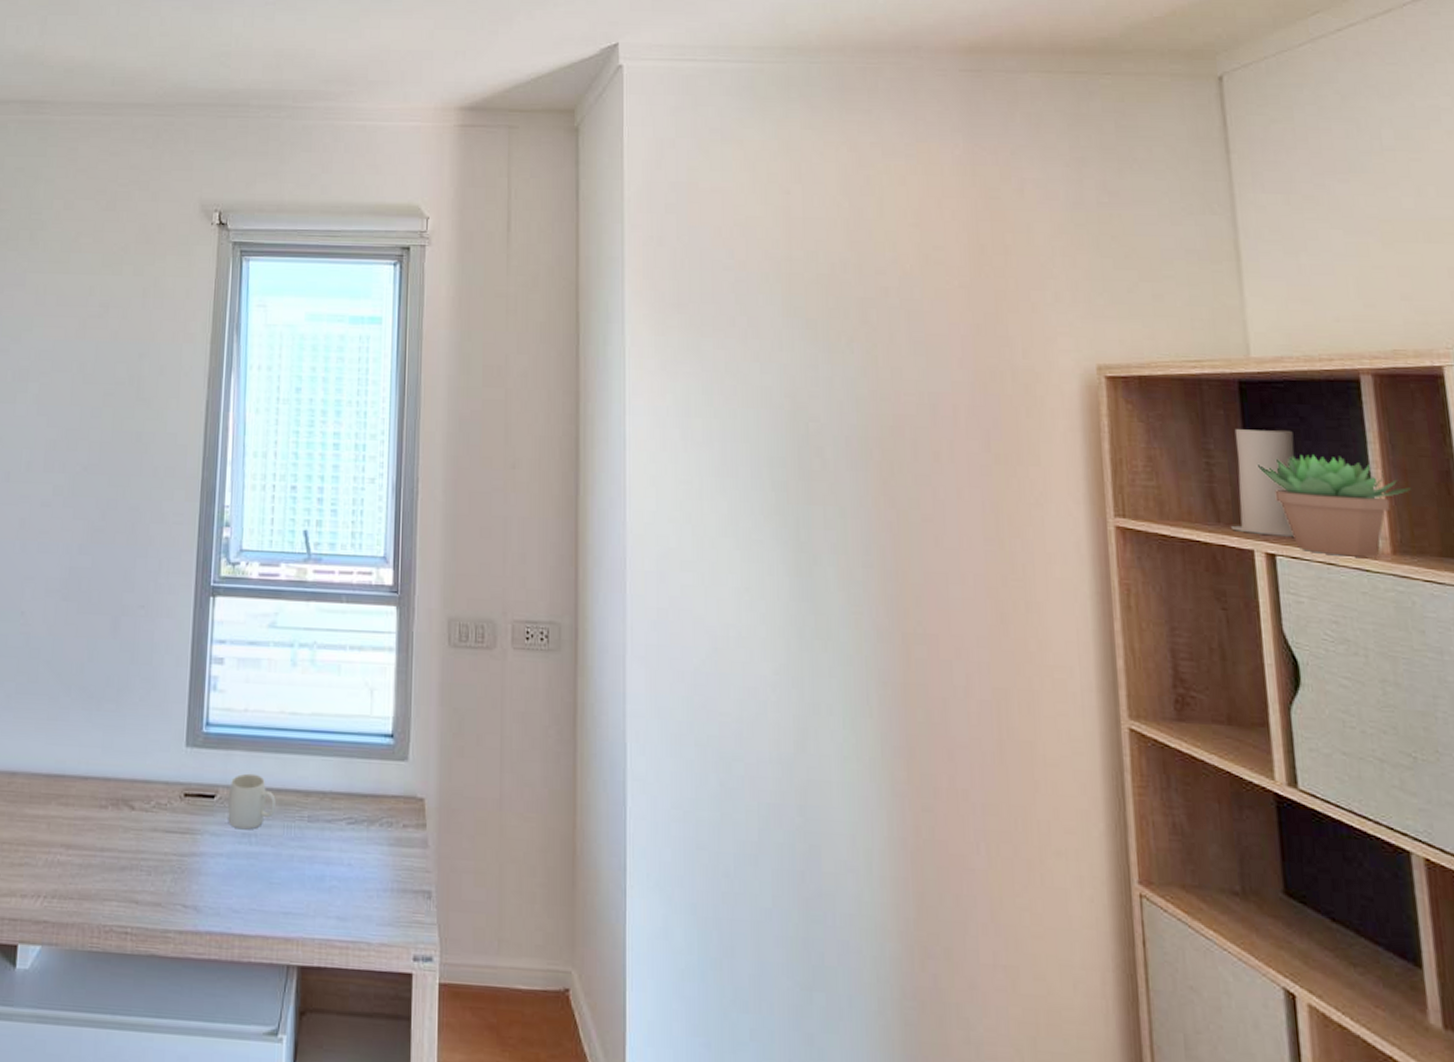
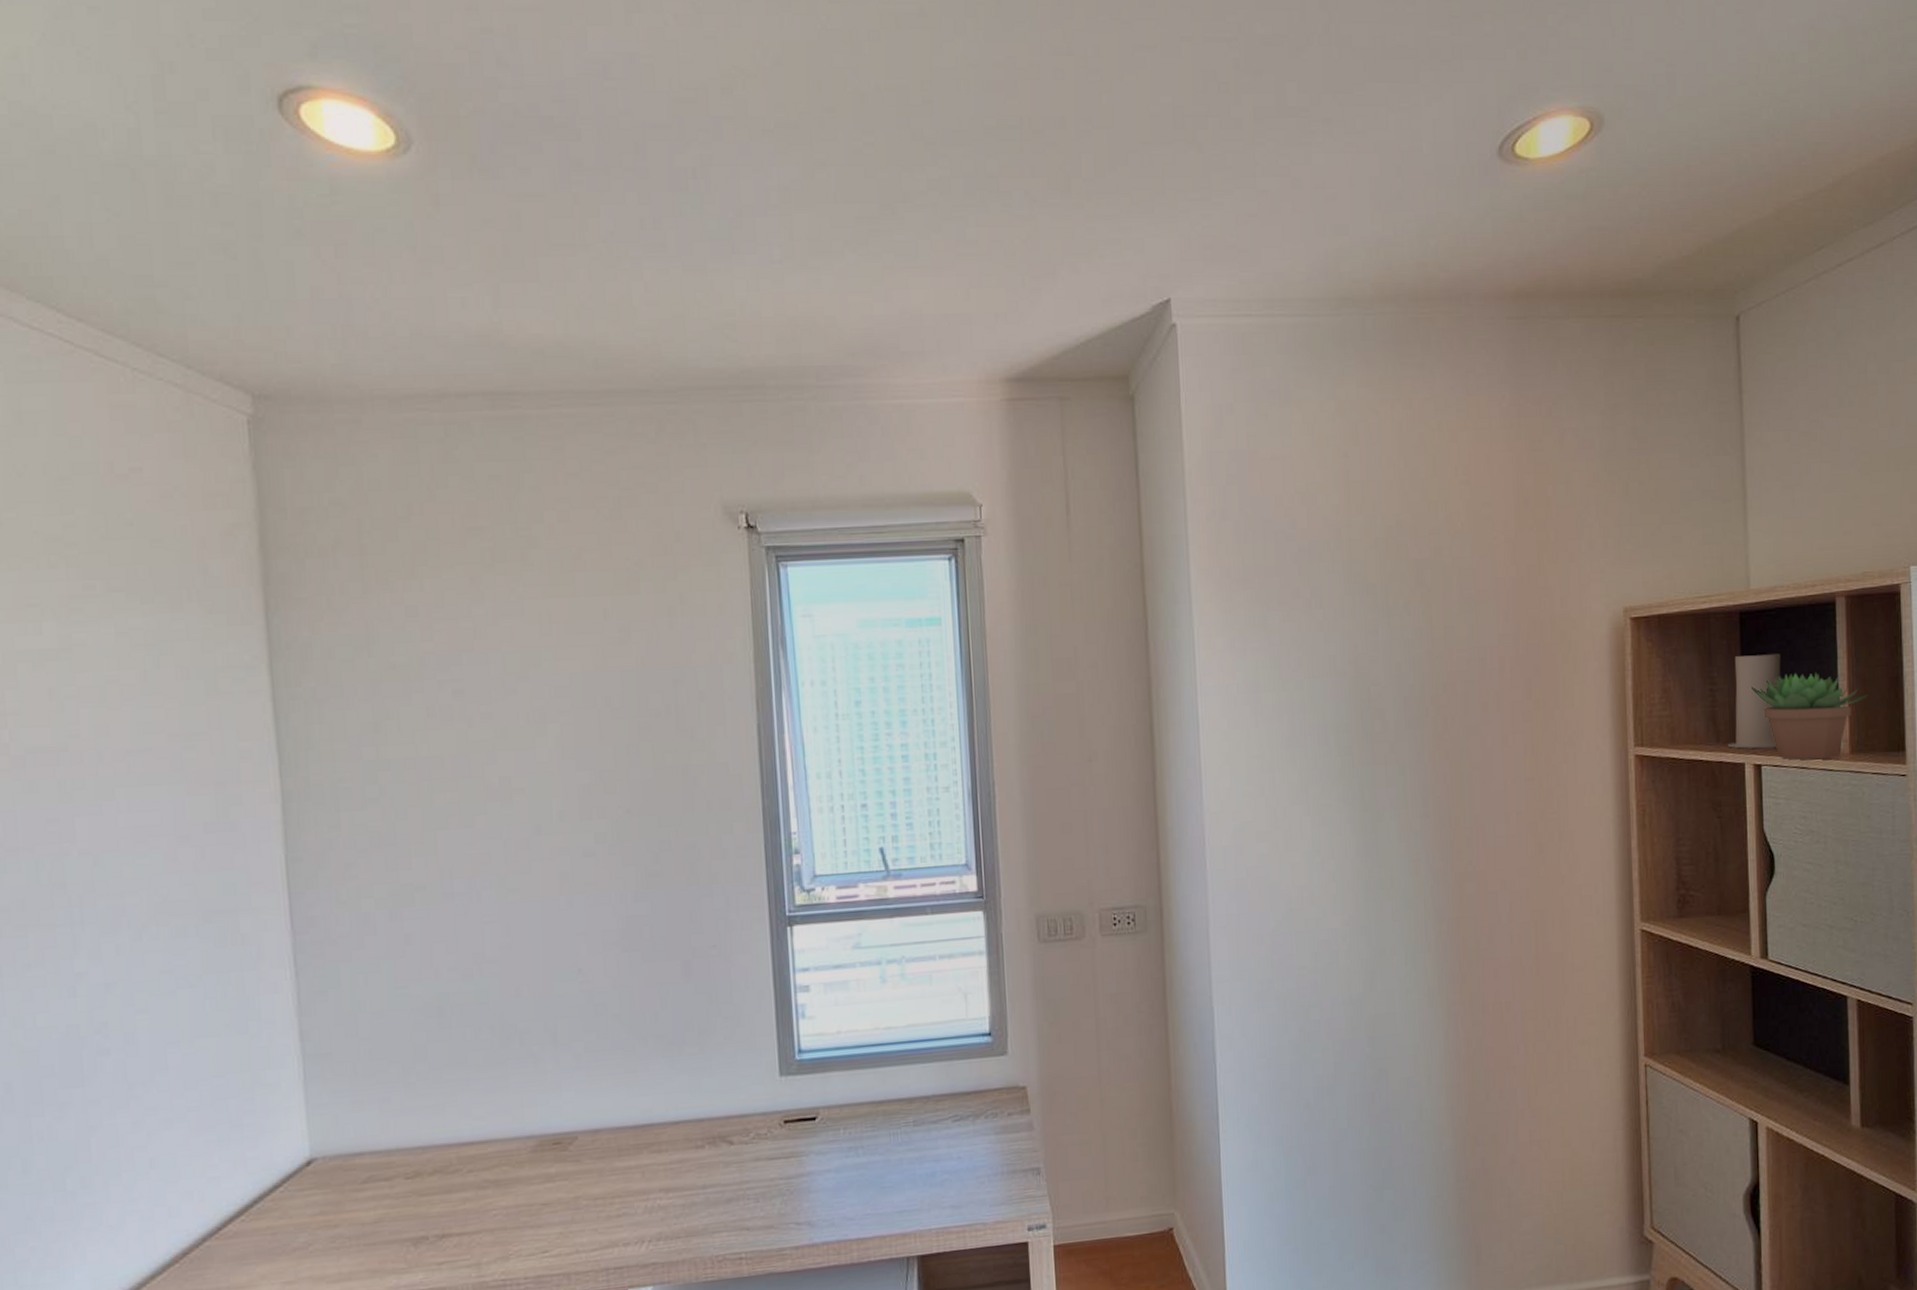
mug: present [228,773,276,830] -> none [830,1090,880,1145]

